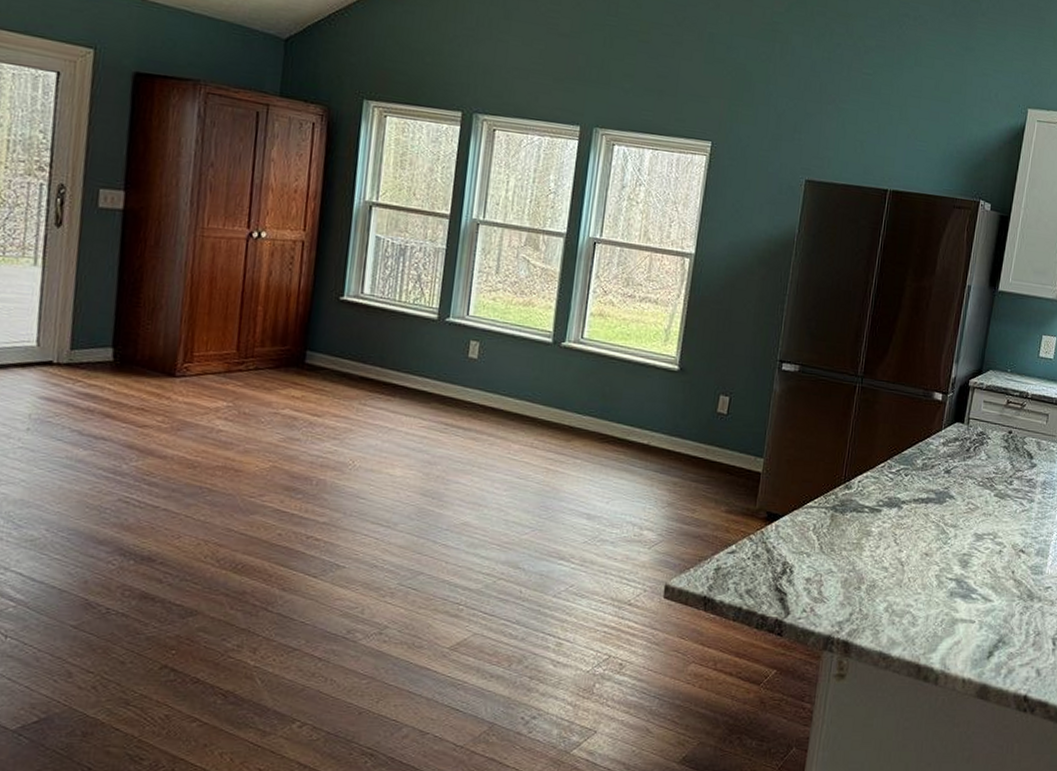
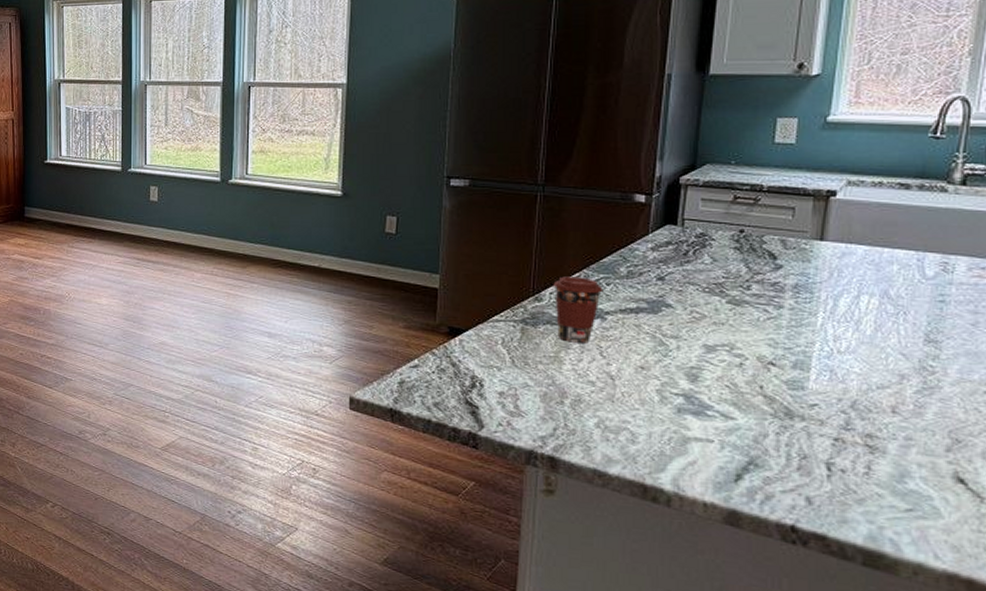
coffee cup: none [861,466,902,531] -> present [553,276,604,343]

